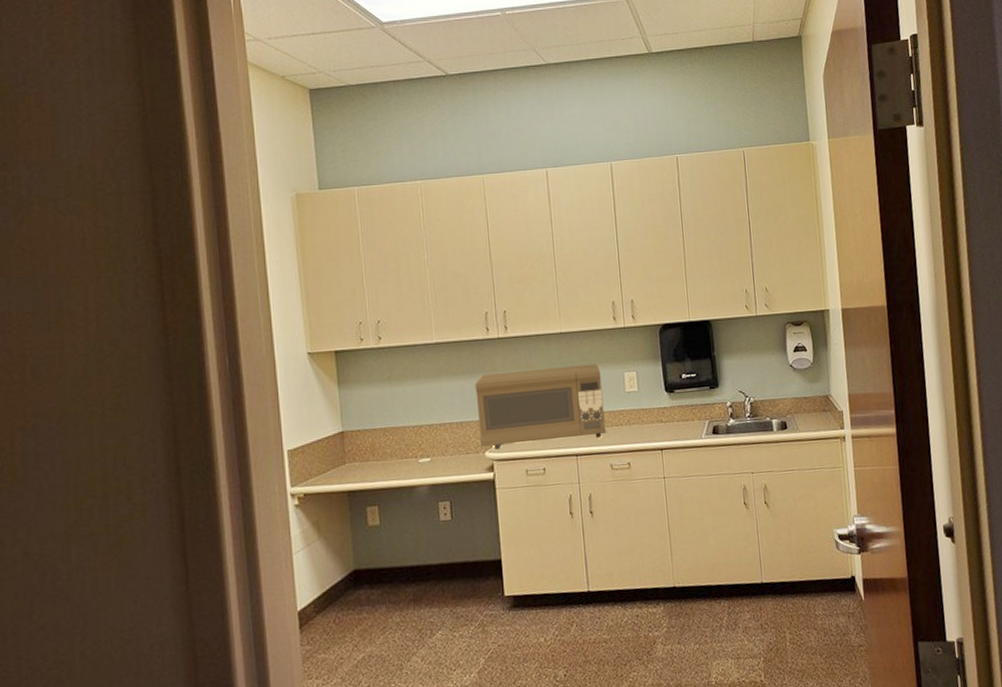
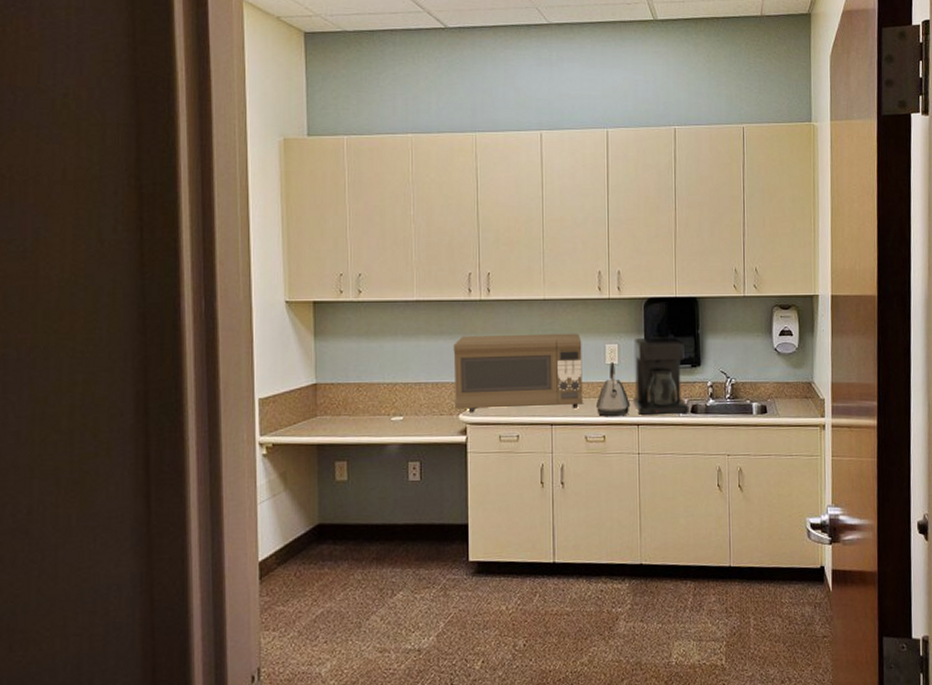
kettle: none [618,390,653,445] -> present [595,362,631,418]
coffee maker: none [651,360,711,439] -> present [632,337,689,415]

